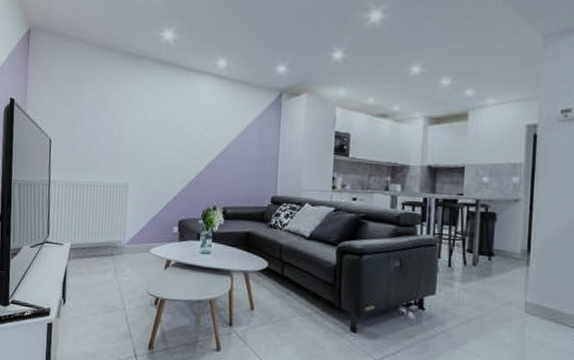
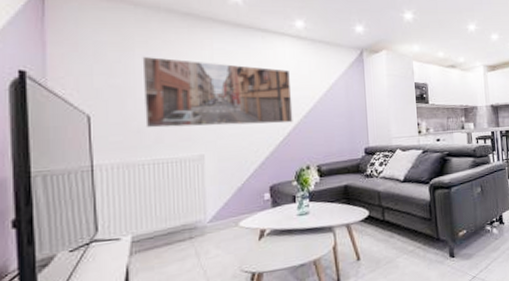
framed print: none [88,90,208,162] -> present [142,56,293,128]

